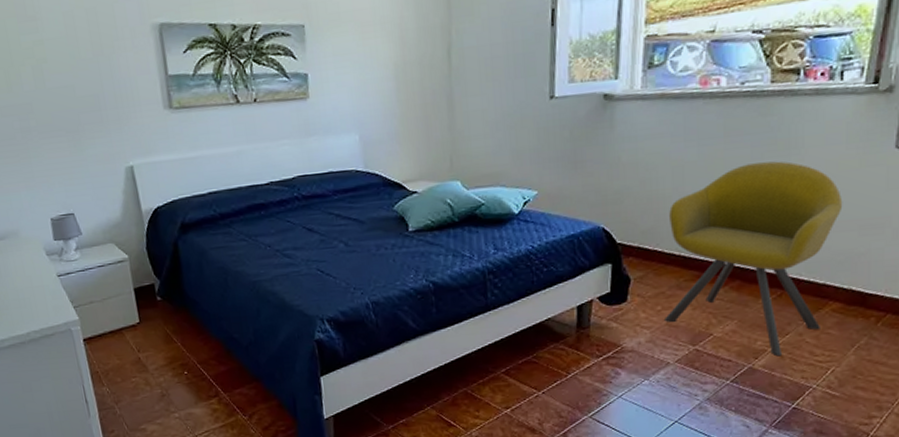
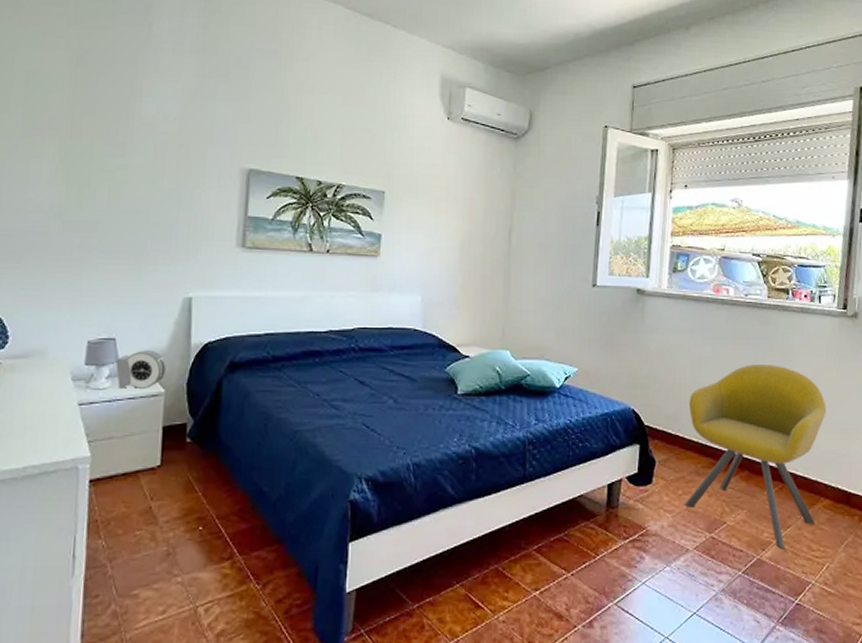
alarm clock: none [79,220,126,258] -> present [115,349,167,389]

